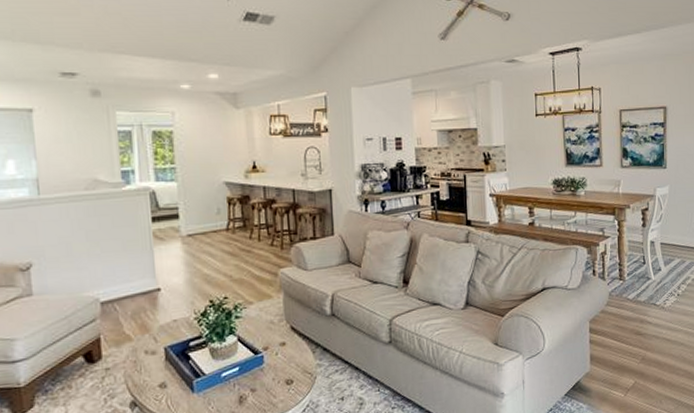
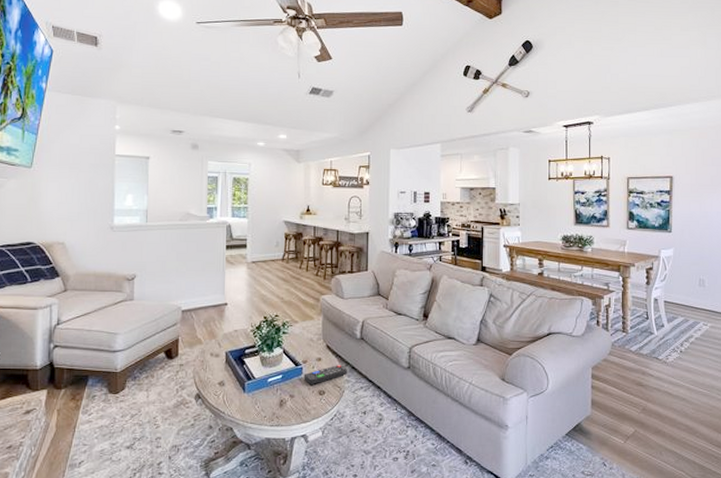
remote control: none [266,348,318,374] -> present [304,365,347,384]

